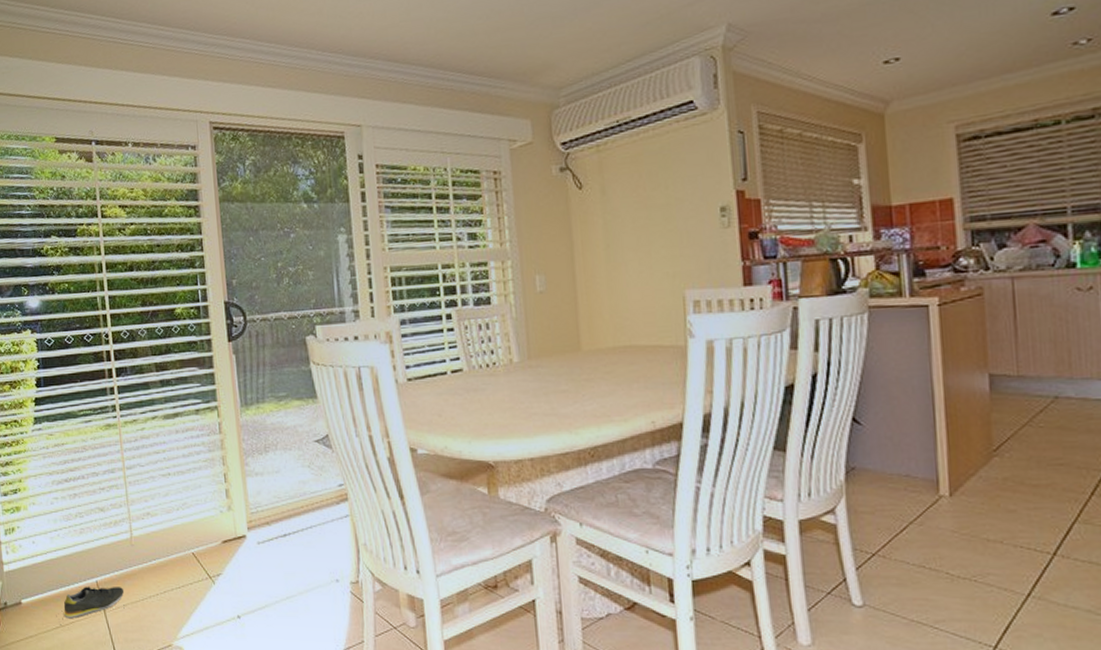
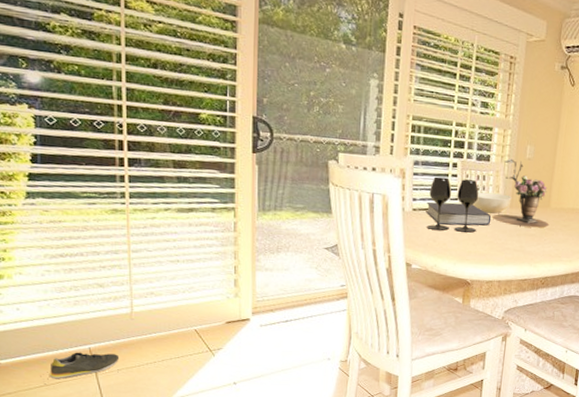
book: none [422,362,507,393] -> present [426,201,492,226]
wine glass: none [423,331,489,402] -> present [427,176,479,233]
bowl: none [478,343,528,371] -> present [472,192,512,214]
flower arrangement: none [506,296,585,382] -> present [492,158,549,228]

